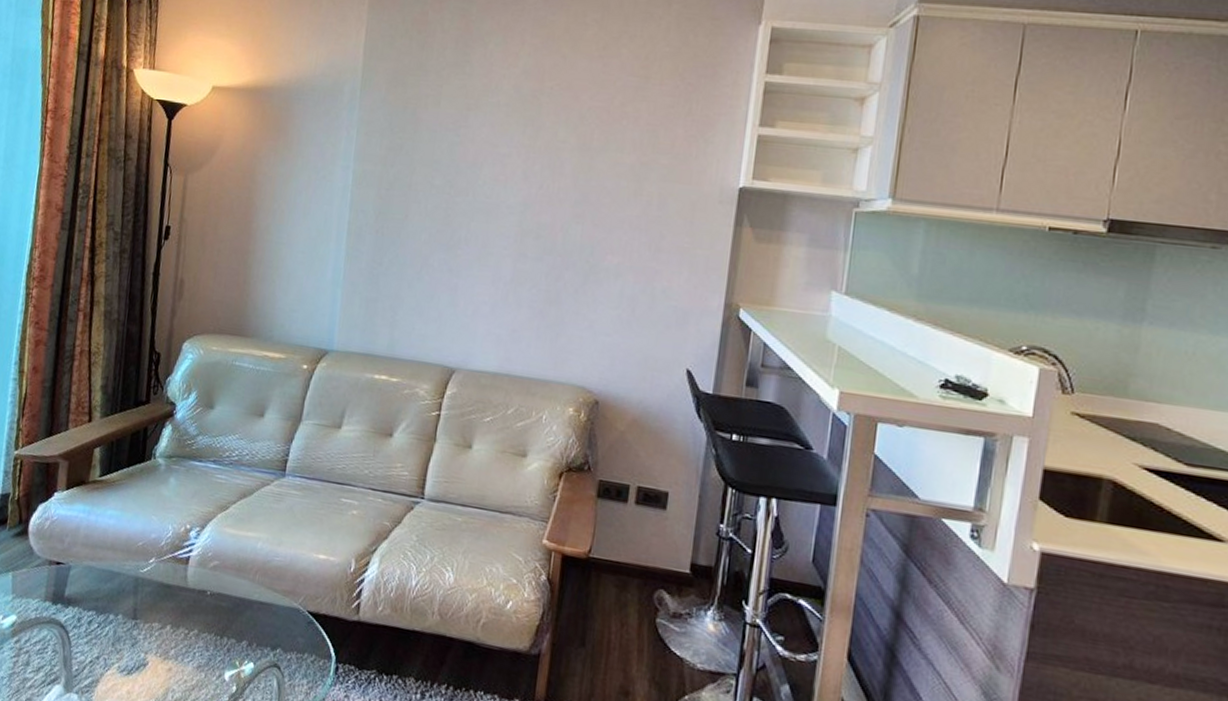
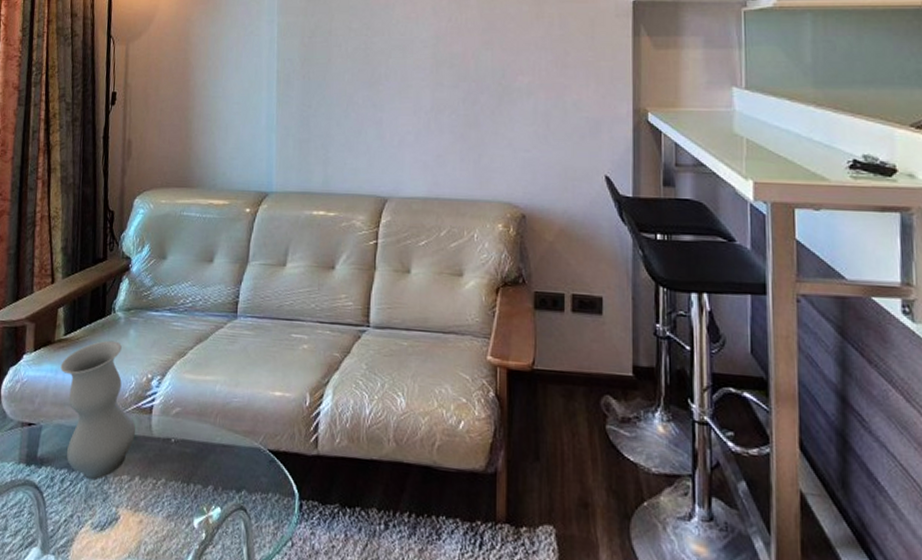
vase: none [93,486,171,625] -> present [60,340,136,480]

